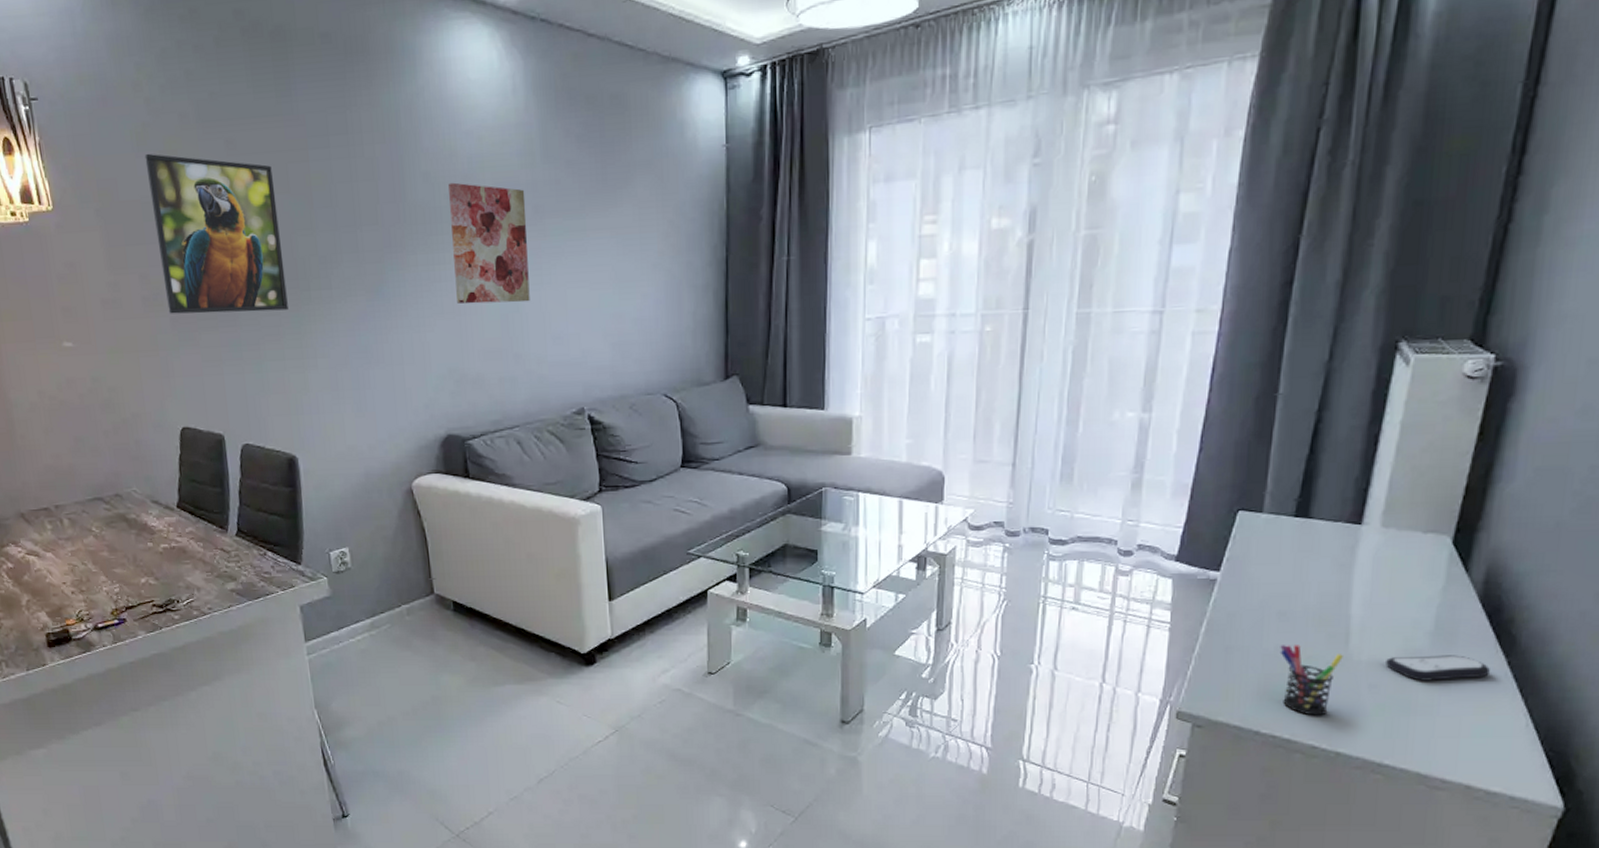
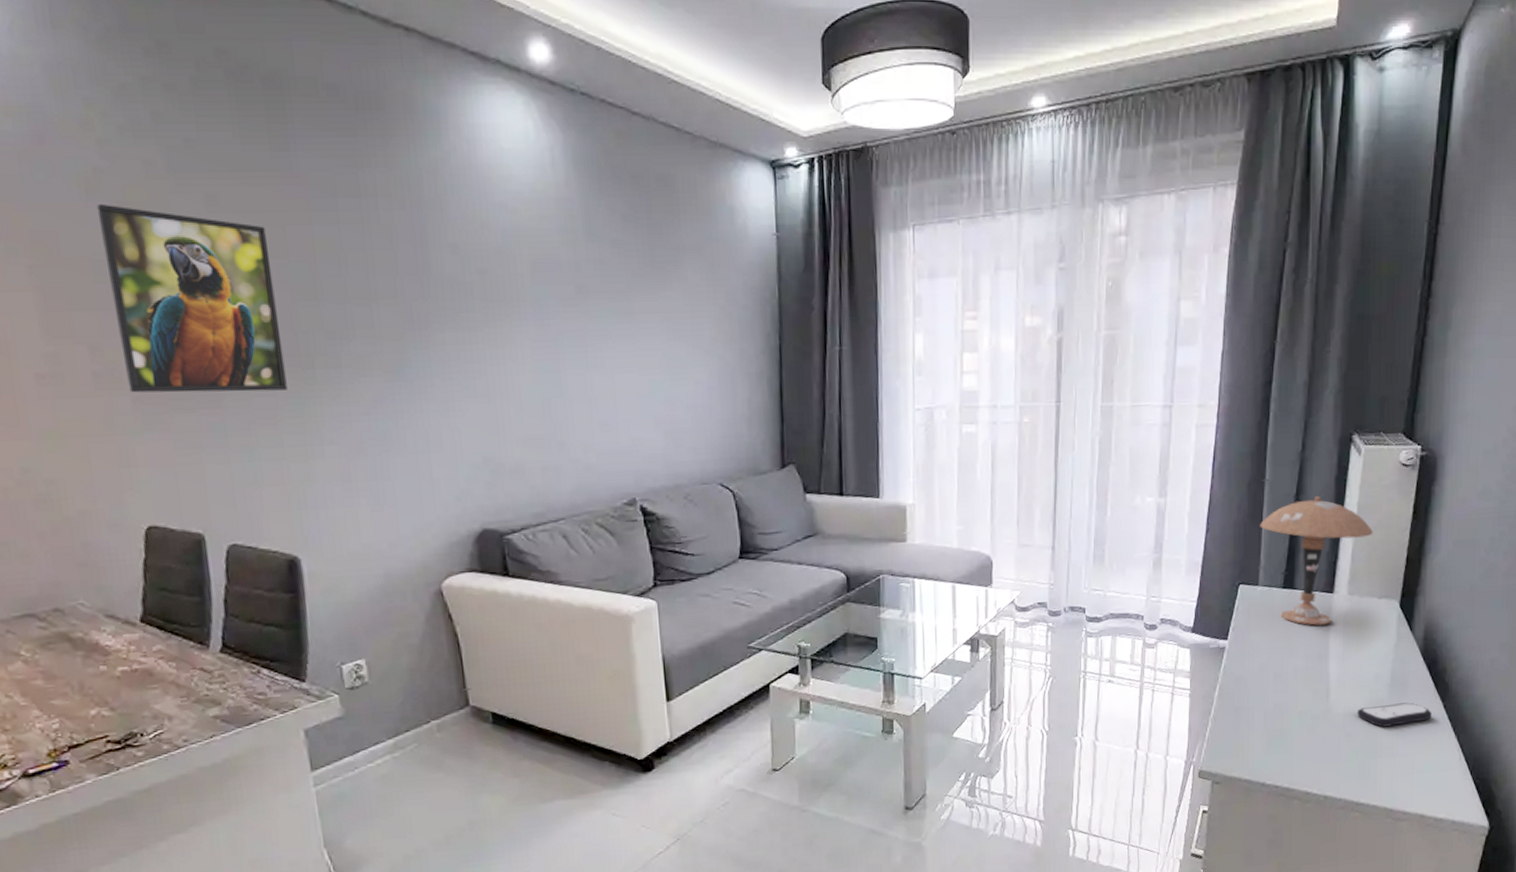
wall art: present [449,182,530,304] -> none [480,256,575,388]
table lamp: none [1268,412,1421,561] -> present [1260,495,1374,626]
pen holder: present [1280,645,1343,716] -> none [1277,702,1325,765]

